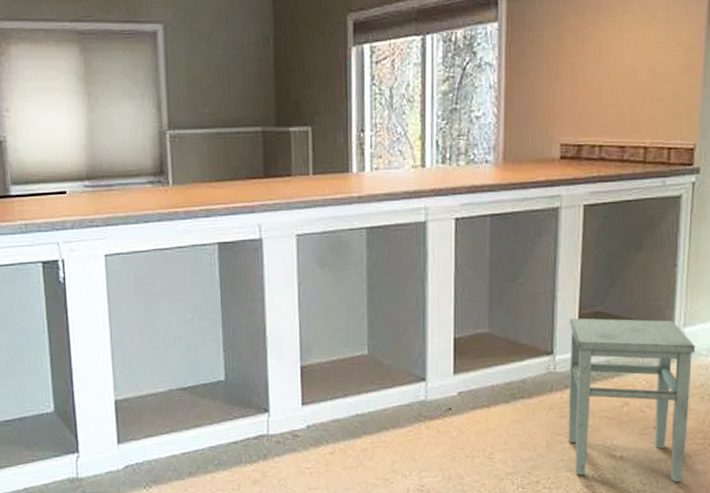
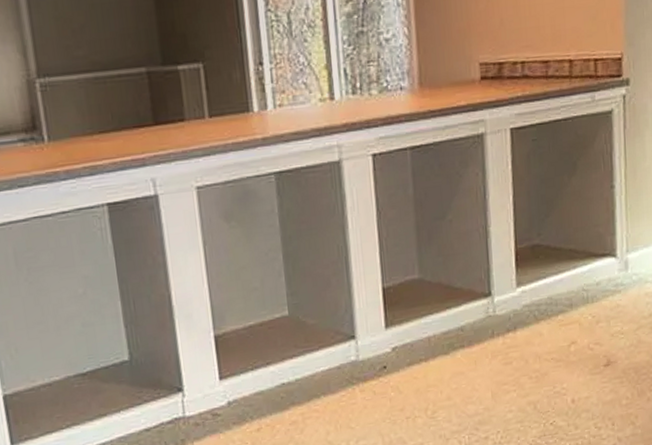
stool: present [568,318,696,483] -> none [505,247,641,426]

